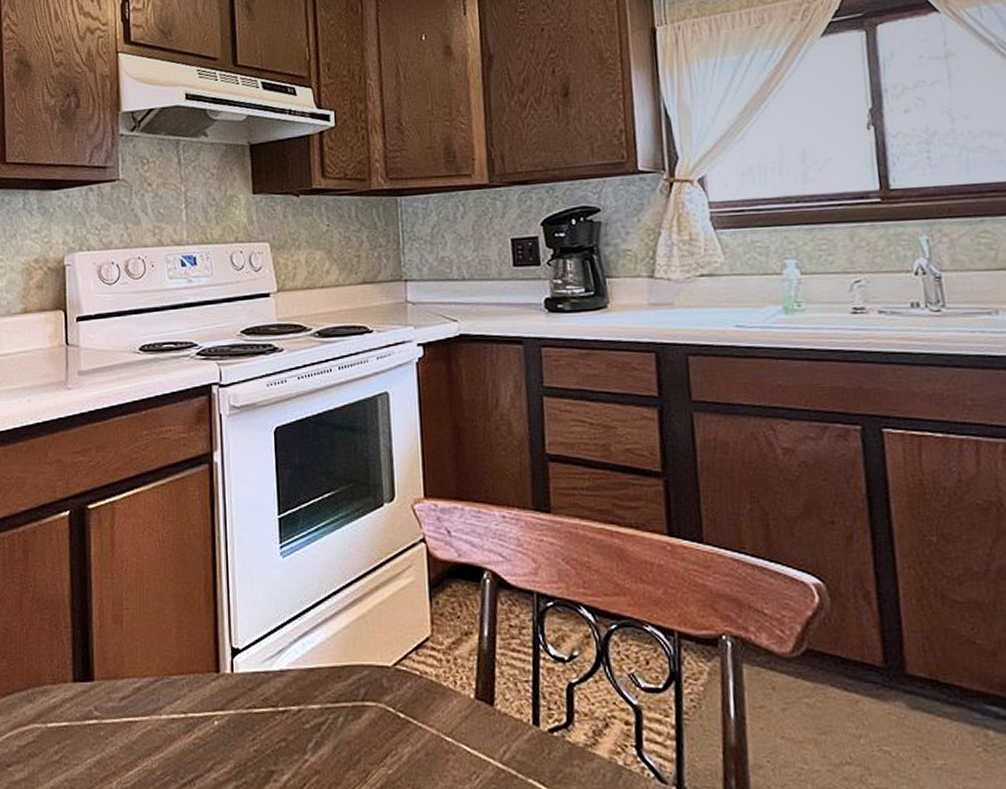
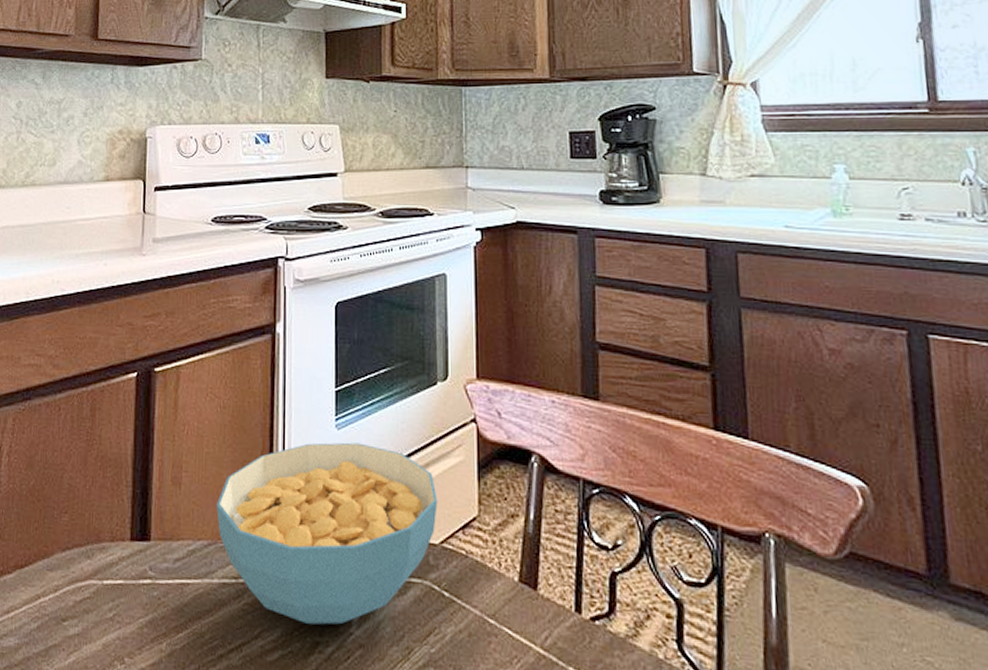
cereal bowl: none [160,569,389,754] -> present [216,442,438,625]

